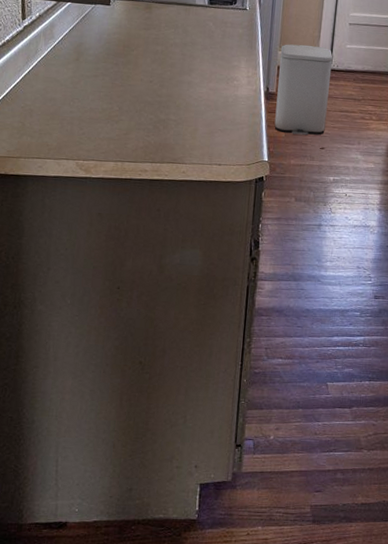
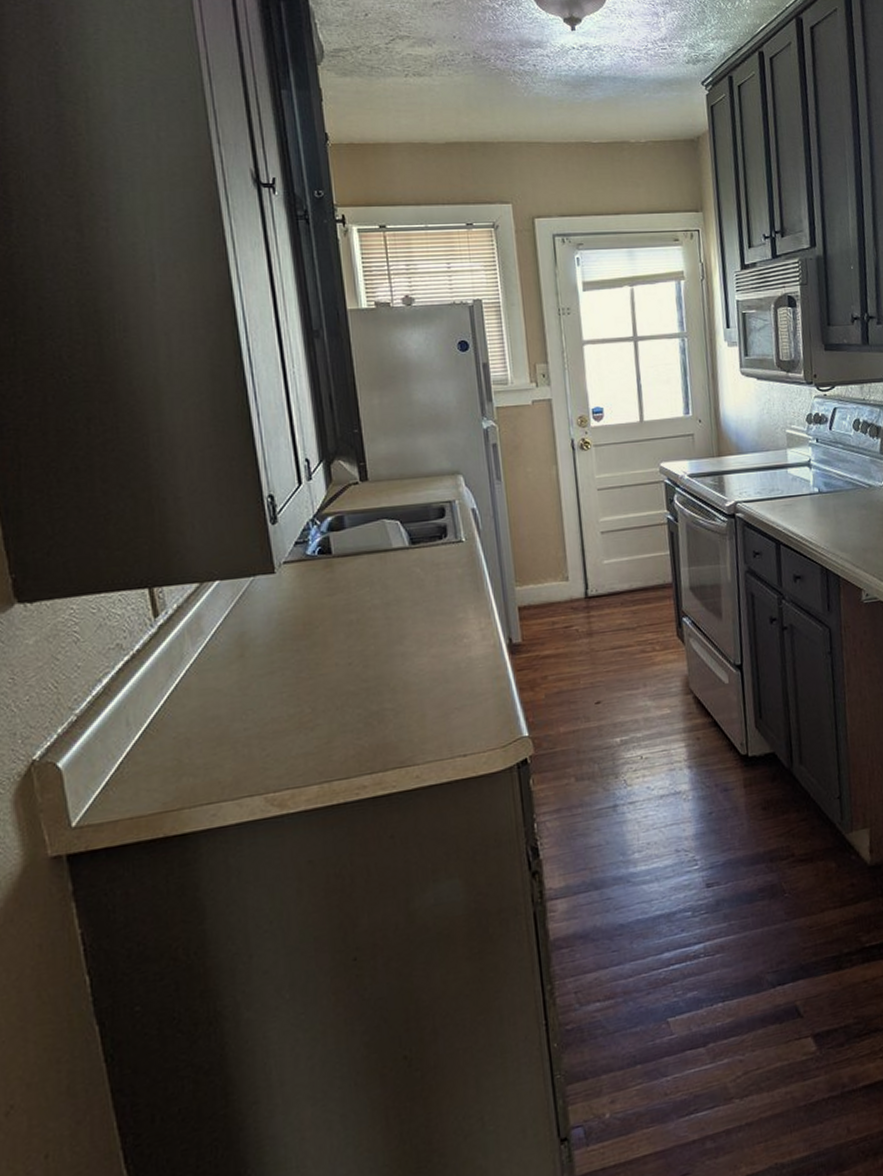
pedal bin: present [274,44,333,136] -> none [517,569,597,694]

